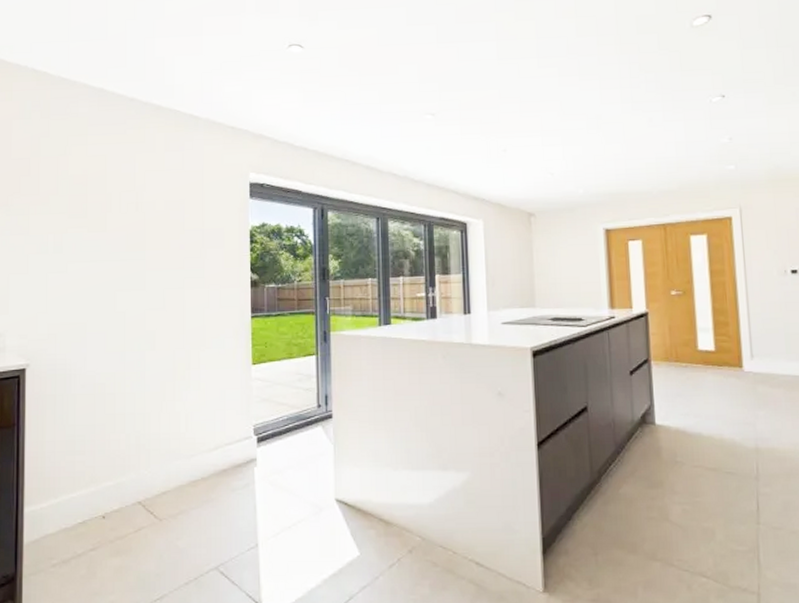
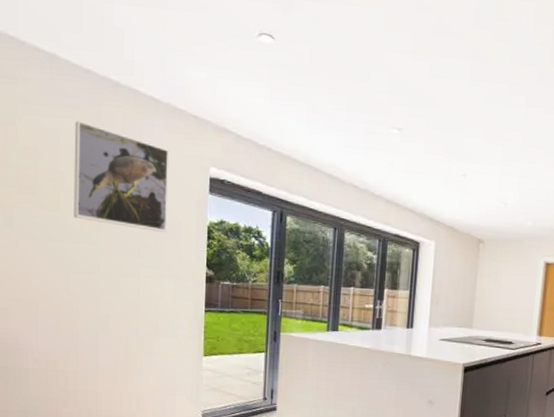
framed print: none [120,145,210,241] -> present [73,121,170,232]

